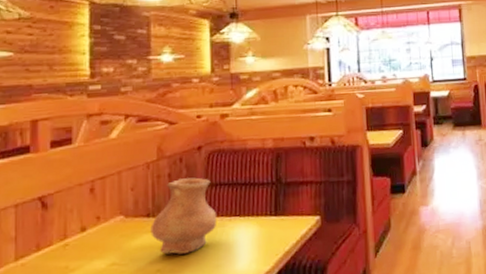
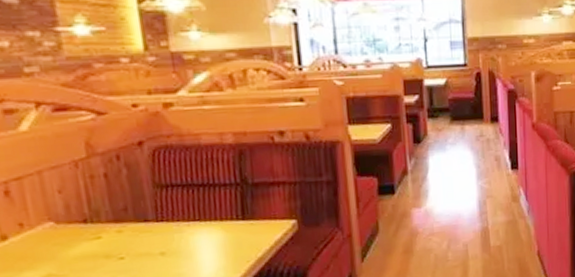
vase: present [150,177,217,255] -> none [90,178,173,264]

